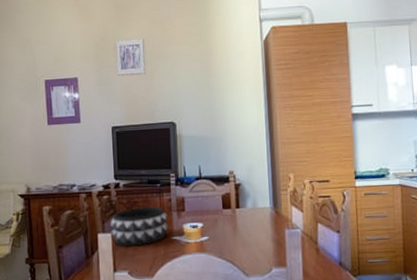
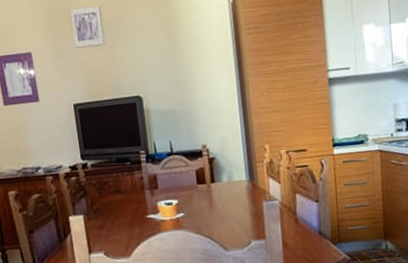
decorative bowl: present [109,206,169,246] -> none [80,185,143,228]

